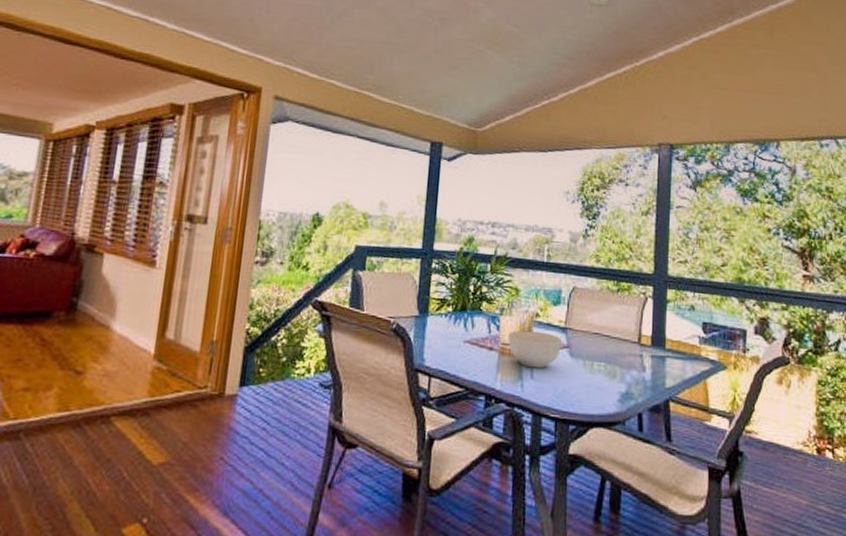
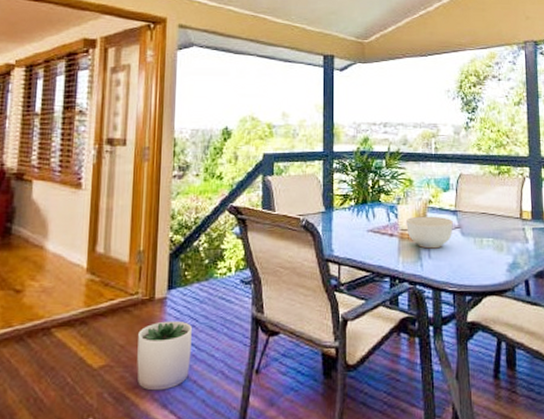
planter: none [199,420,262,497] -> present [137,320,192,391]

